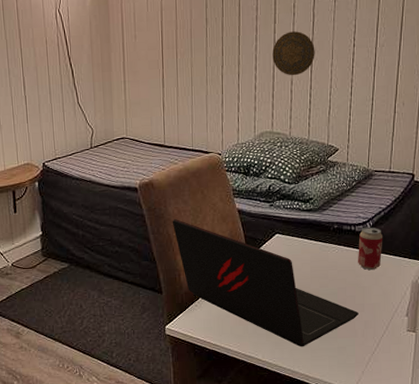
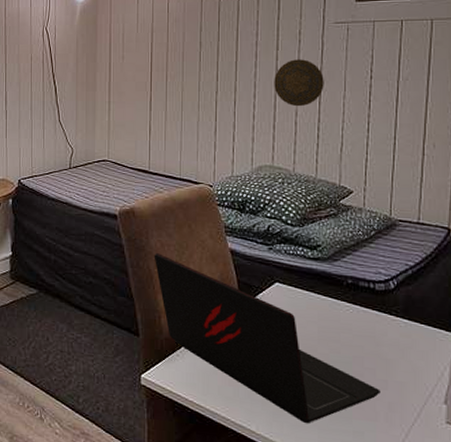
beverage can: present [358,227,383,270] -> none [379,286,412,339]

